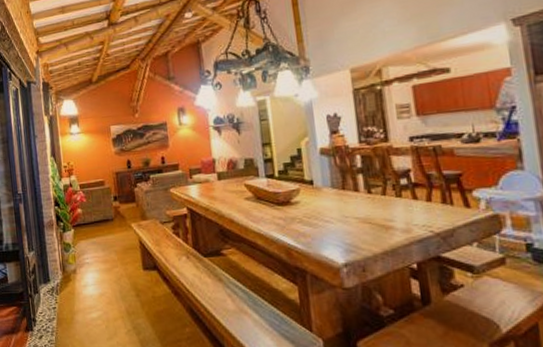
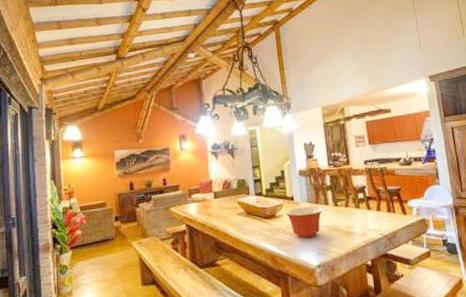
mixing bowl: none [303,192,352,231] -> present [285,206,324,239]

